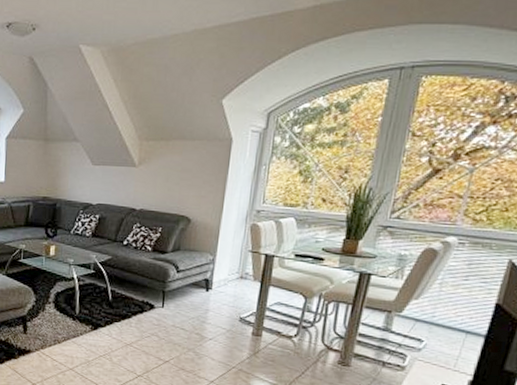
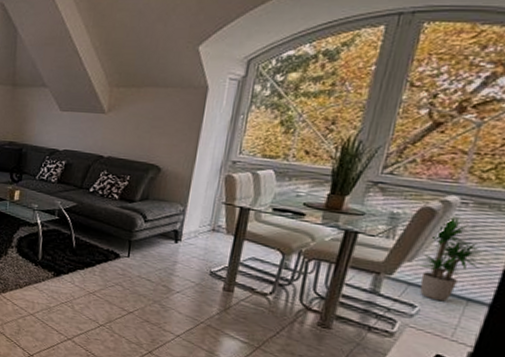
potted plant: none [423,255,485,335] -> present [417,215,491,302]

